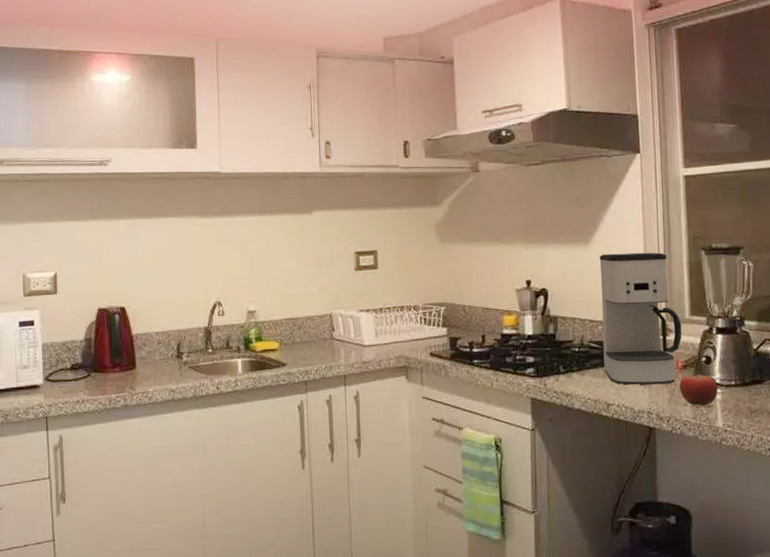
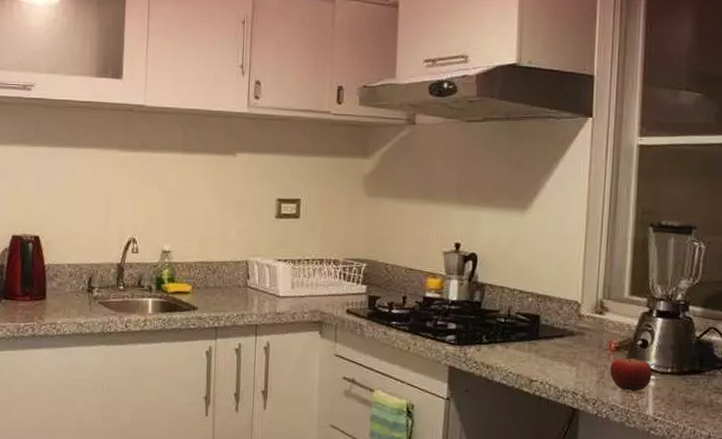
coffee maker: present [599,252,682,385] -> none [530,222,619,365]

